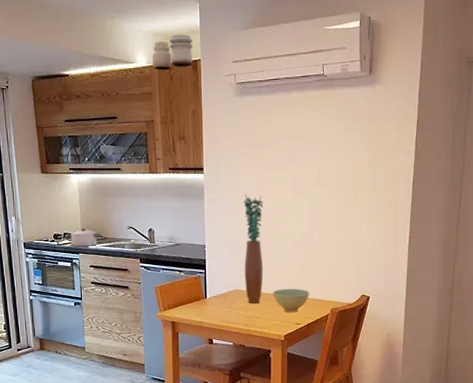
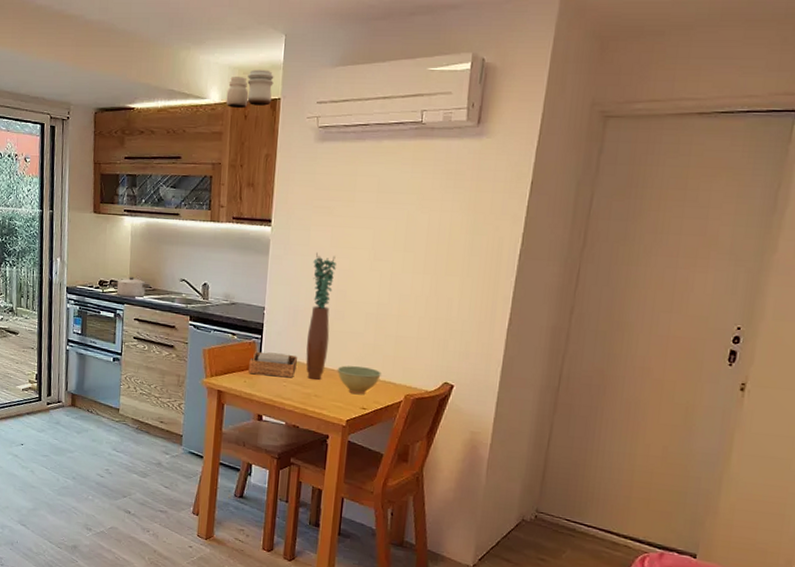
napkin holder: none [196,284,239,305] -> present [248,351,298,378]

